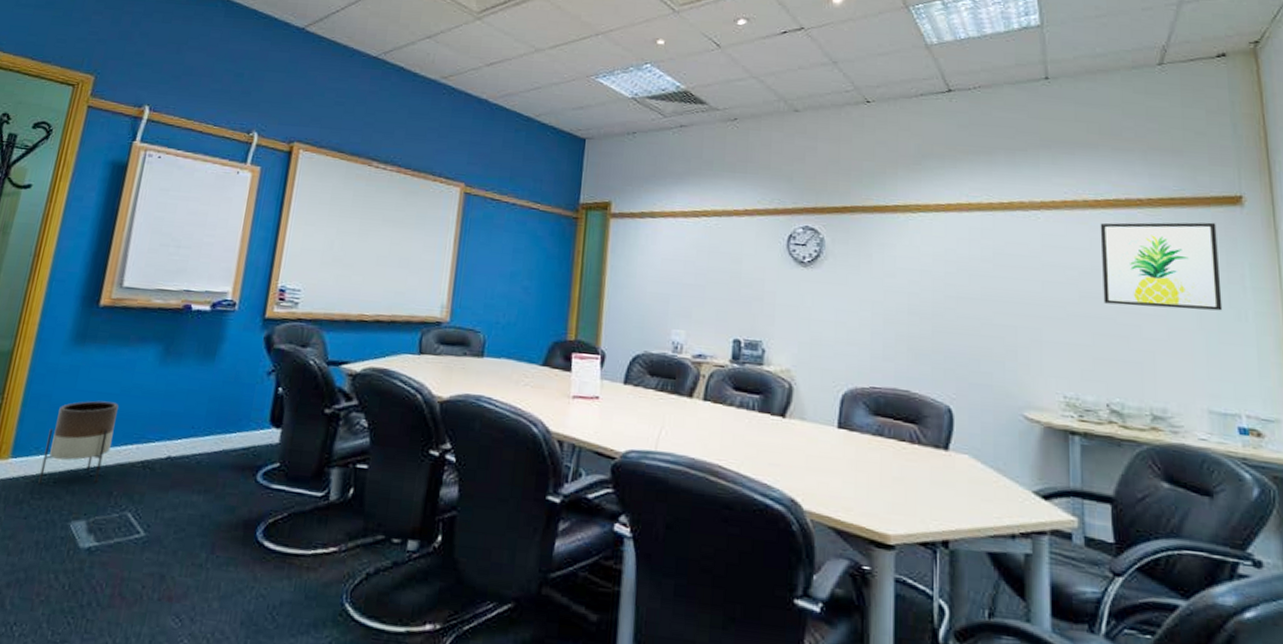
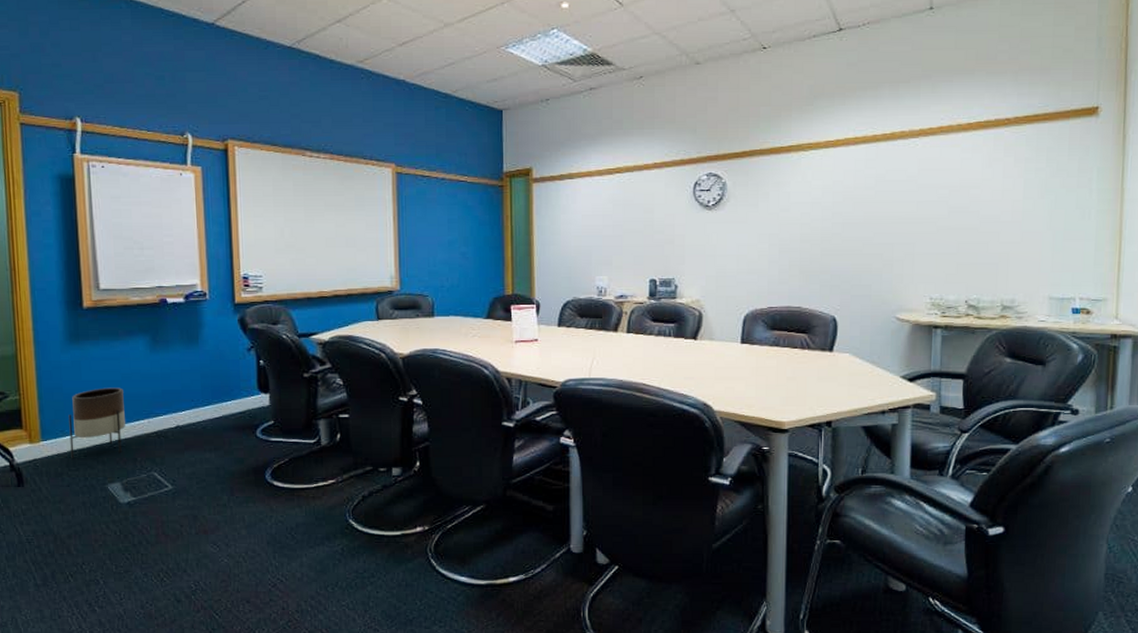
wall art: present [1100,222,1223,311] -> none [969,134,1073,216]

